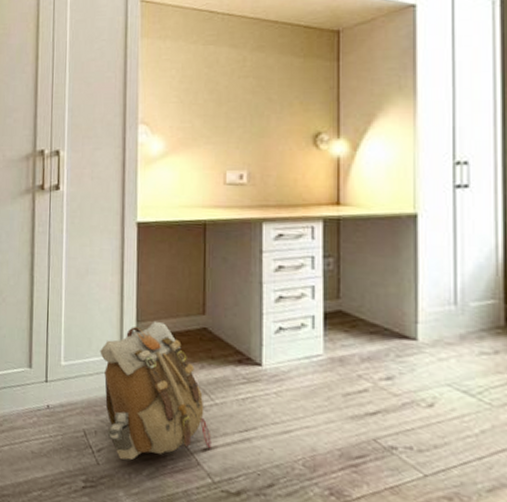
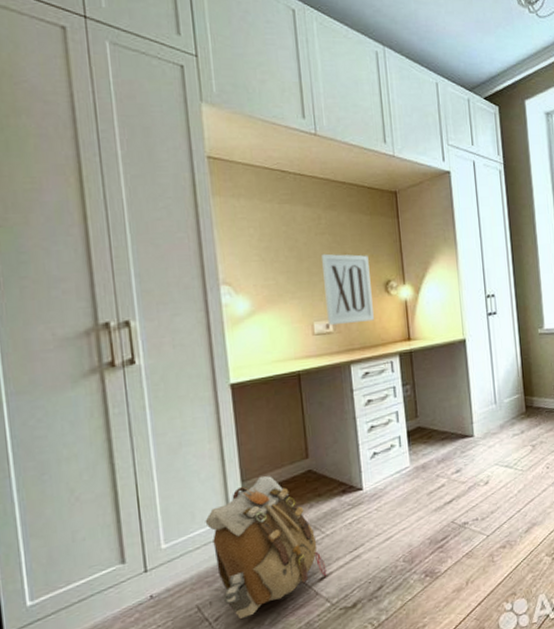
wall art: none [241,98,297,177] -> present [320,253,375,326]

